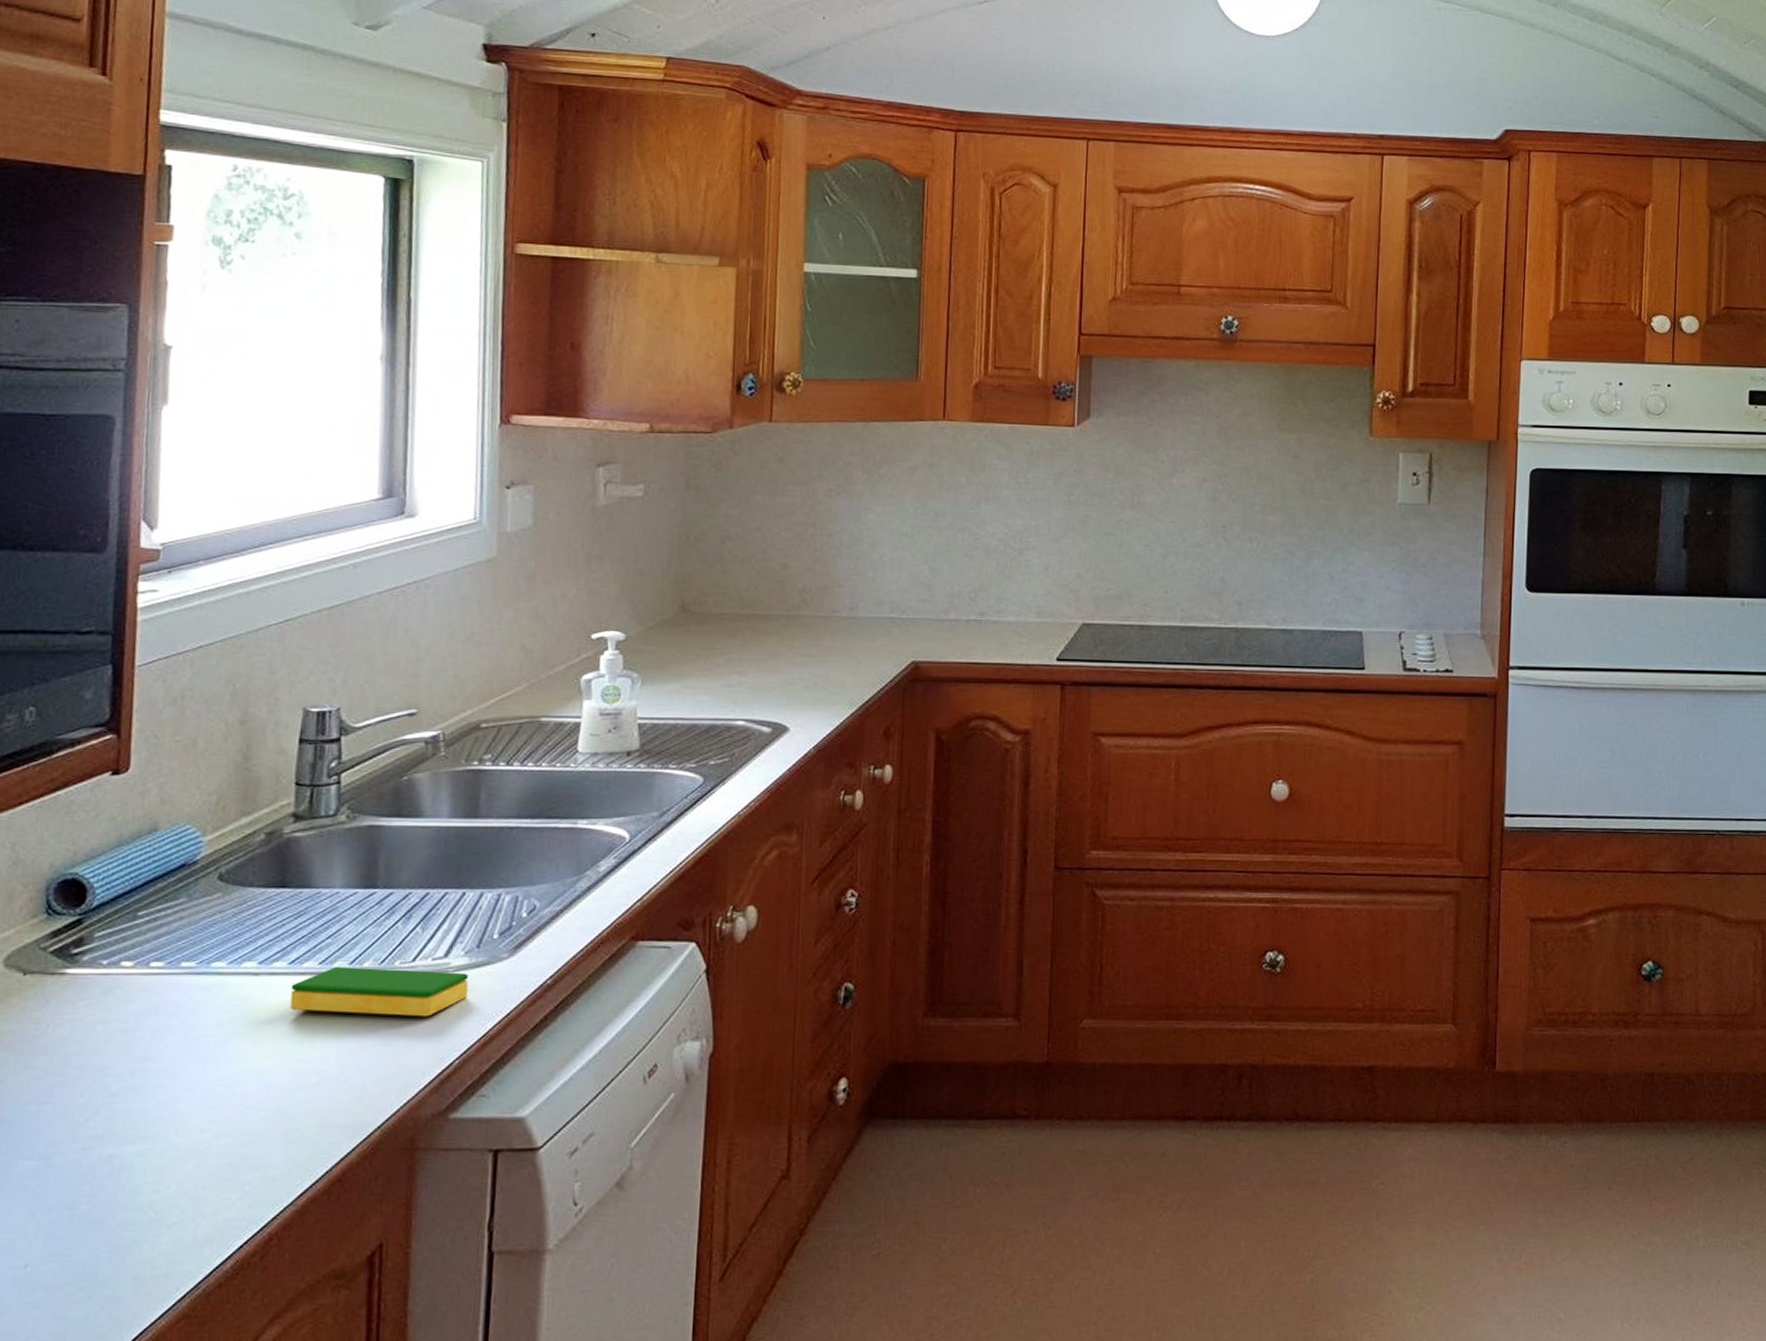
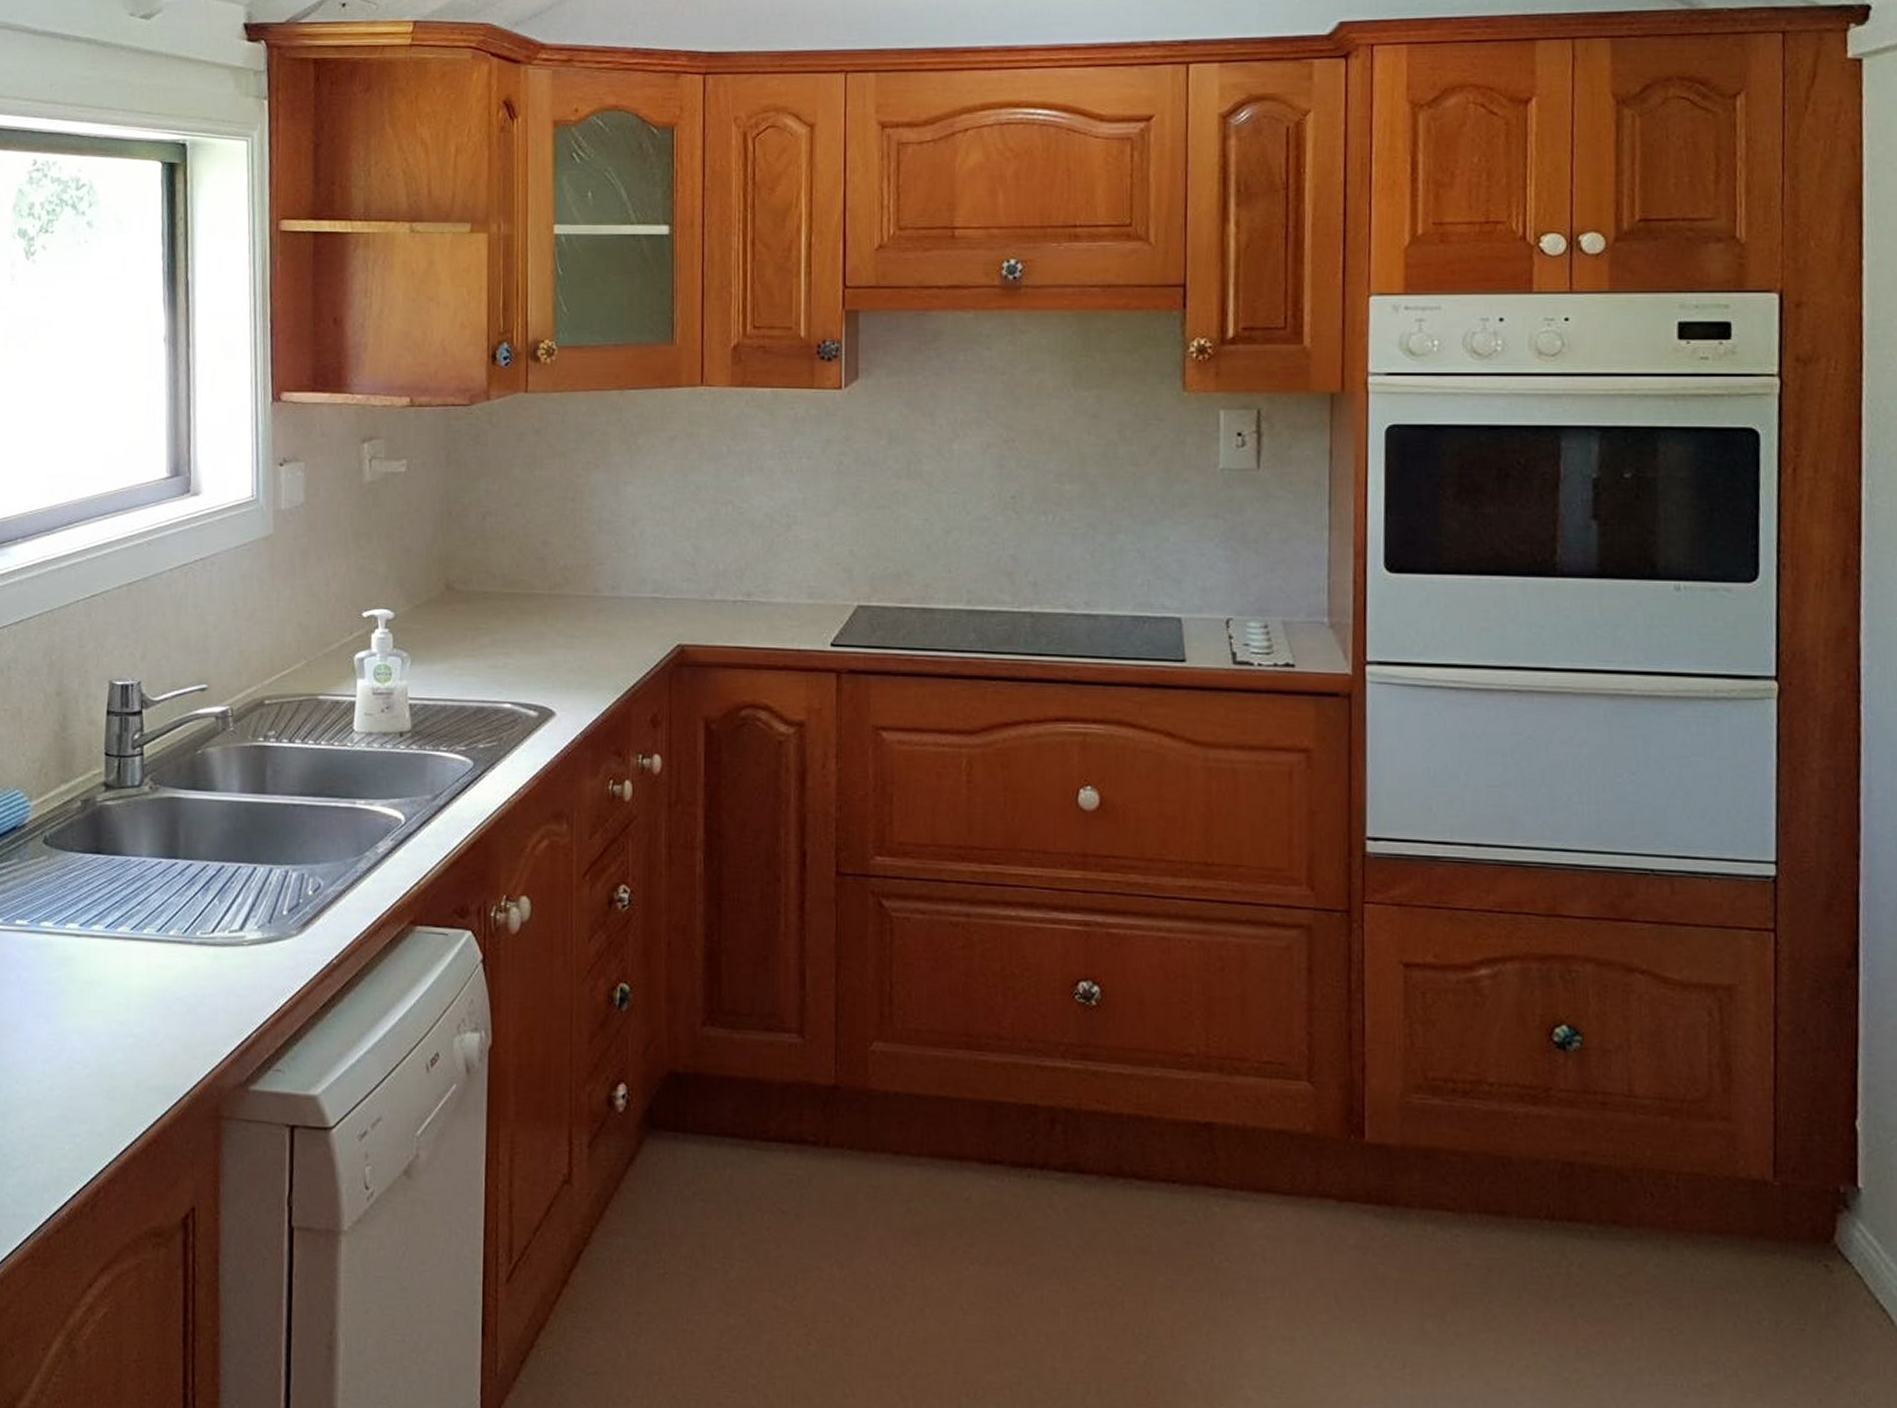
dish sponge: present [290,967,469,1017] -> none [108,934,262,988]

